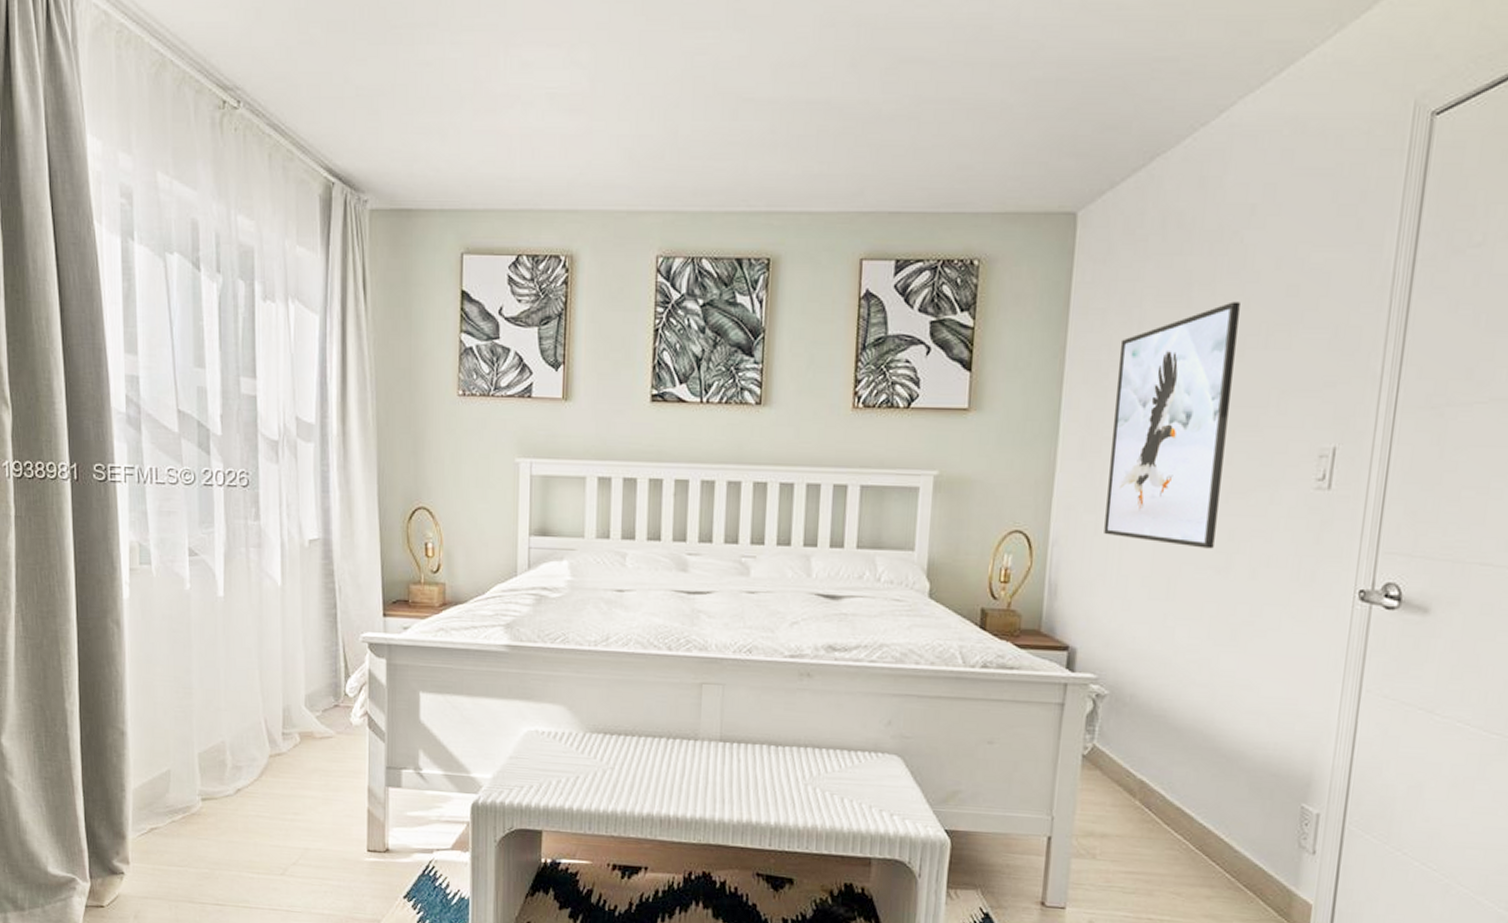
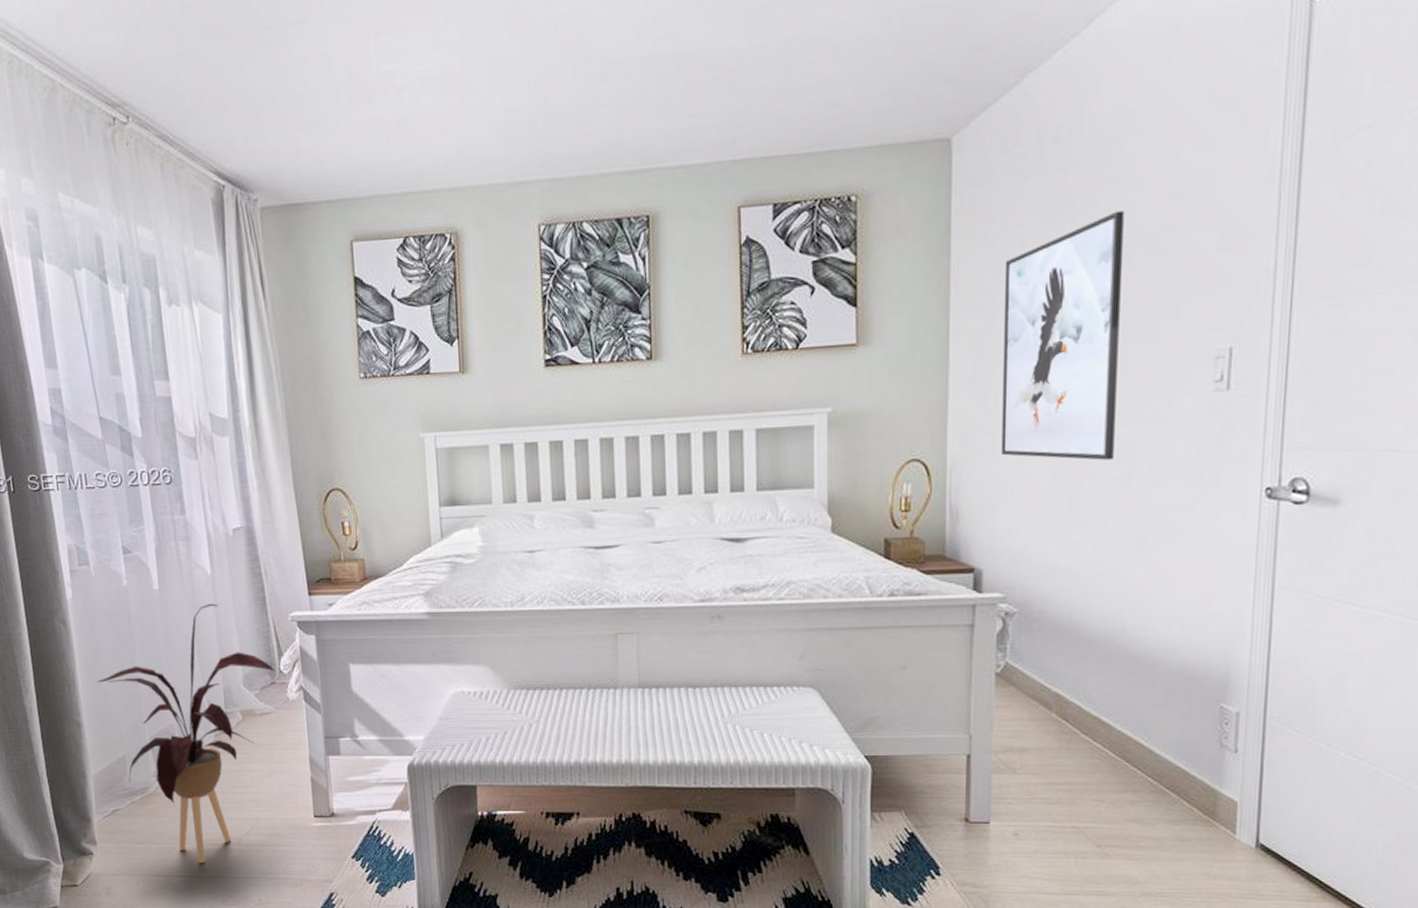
house plant: none [147,616,340,893] -> present [97,603,275,864]

